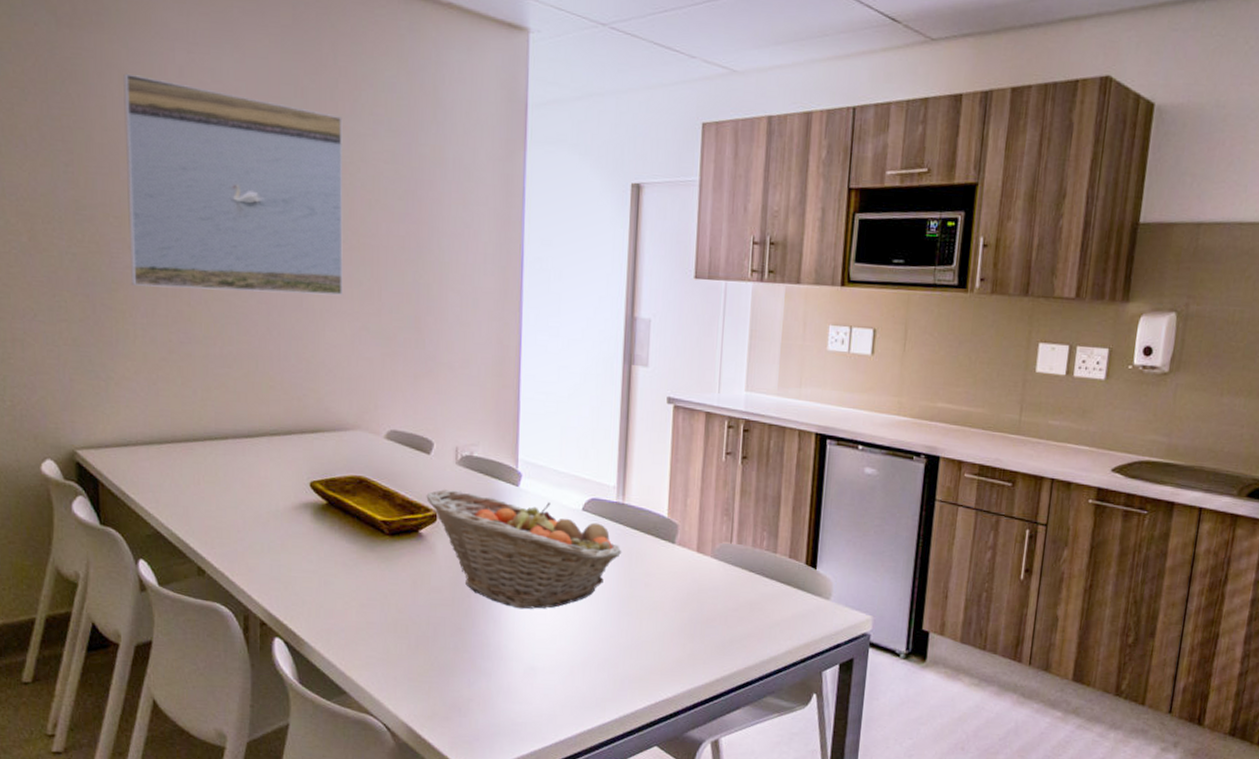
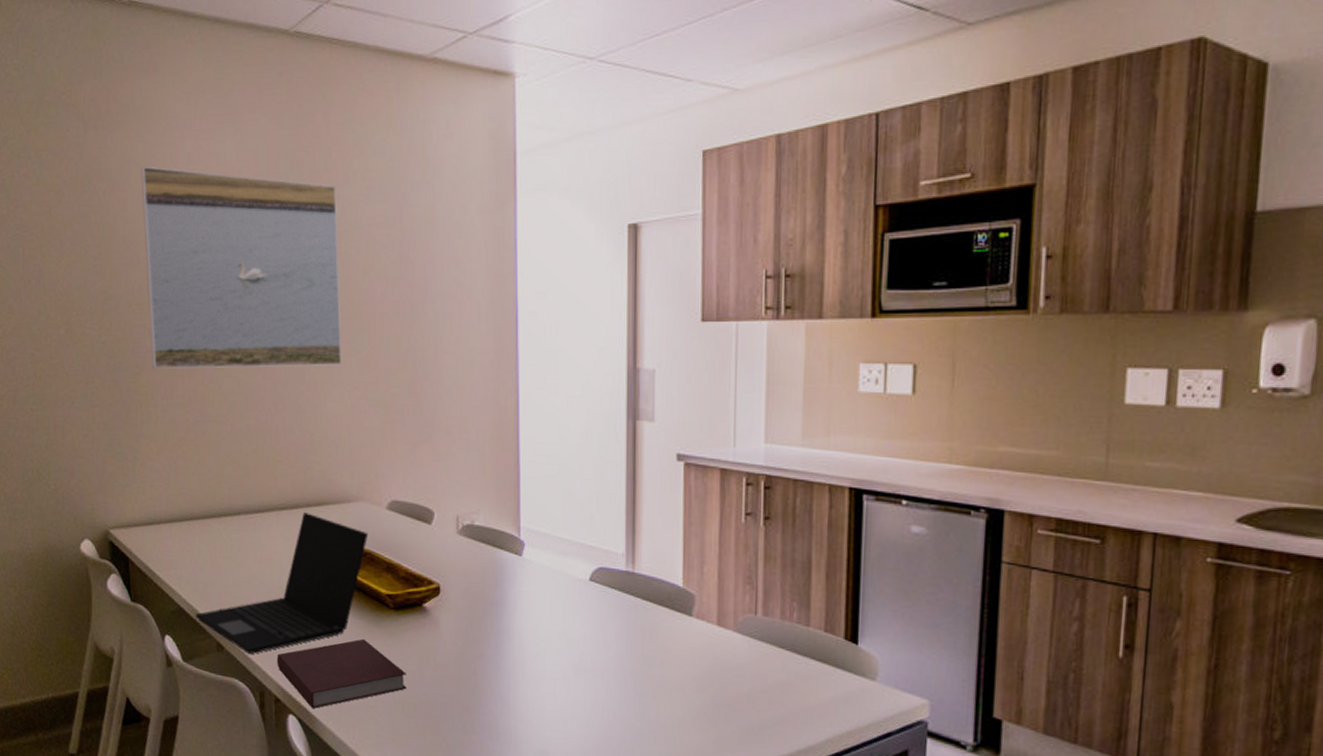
laptop: none [174,438,365,579] -> present [195,511,369,655]
notebook: none [263,563,400,632] -> present [276,638,406,709]
fruit basket: present [426,489,622,609] -> none [429,561,634,688]

